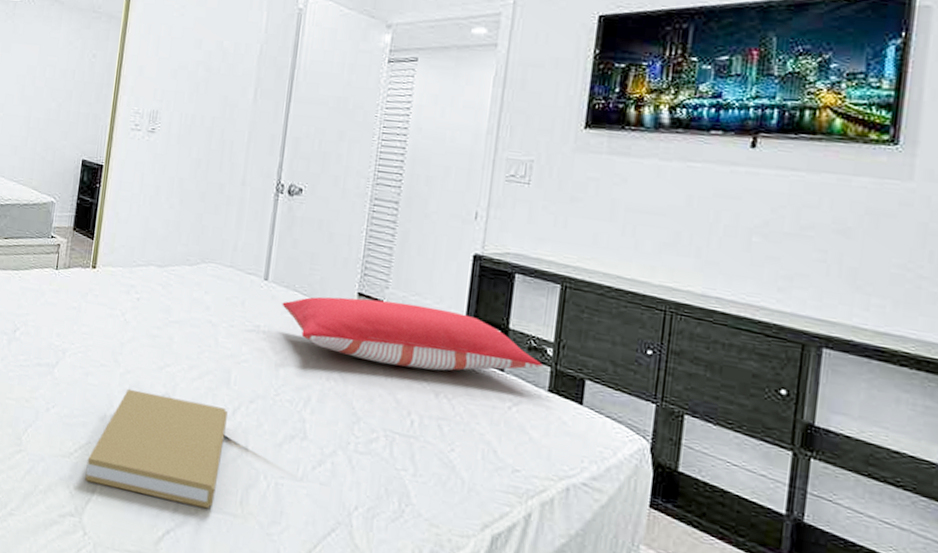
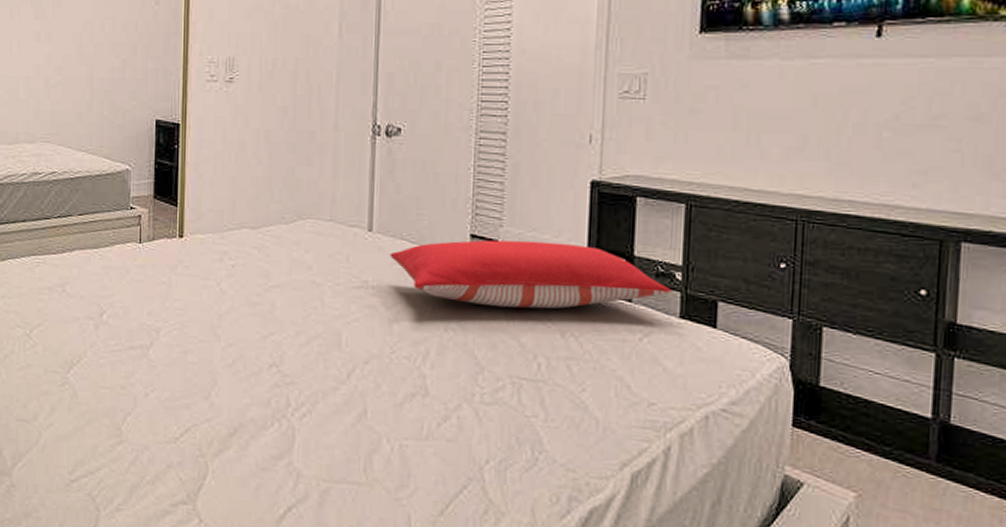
book: present [85,388,228,509] -> none [195,363,342,481]

